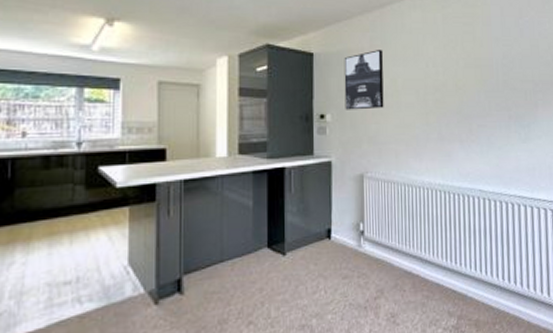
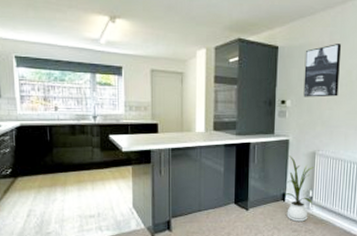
house plant: none [330,181,364,265] -> present [285,156,314,222]

